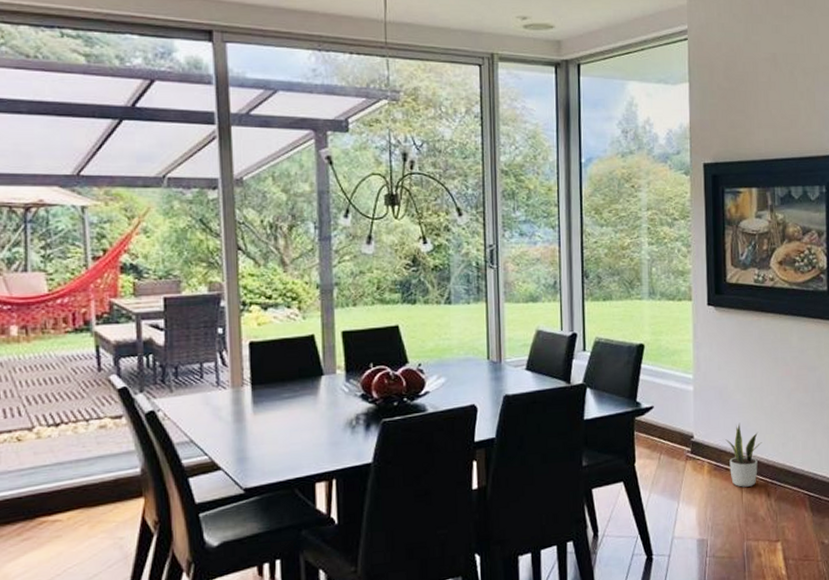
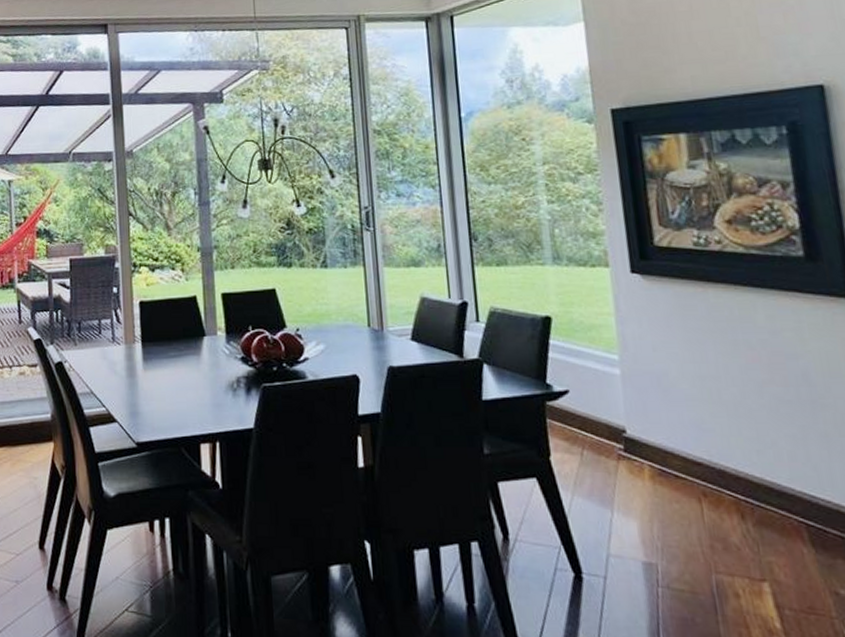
potted plant: present [725,422,763,487] -> none [671,418,726,502]

